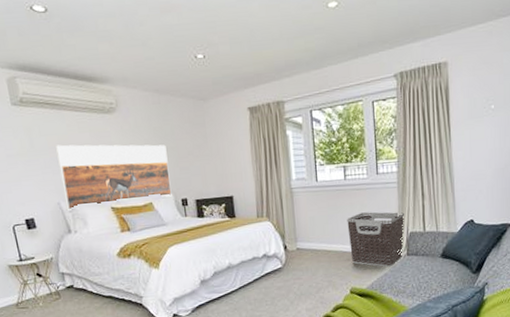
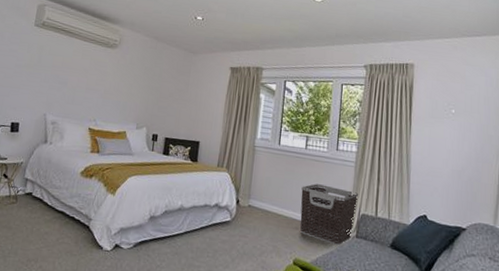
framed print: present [55,144,172,212] -> none [49,65,152,130]

